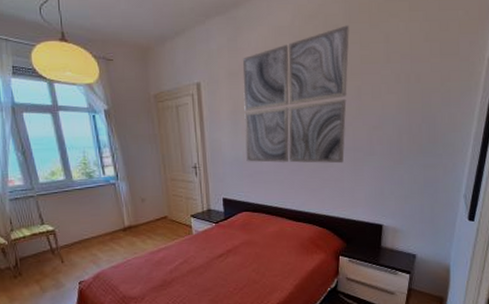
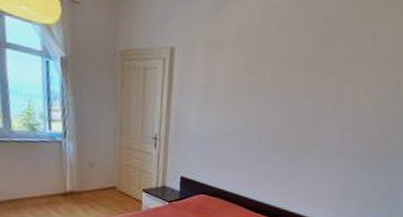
wall art: present [242,25,349,164] -> none [212,17,339,159]

